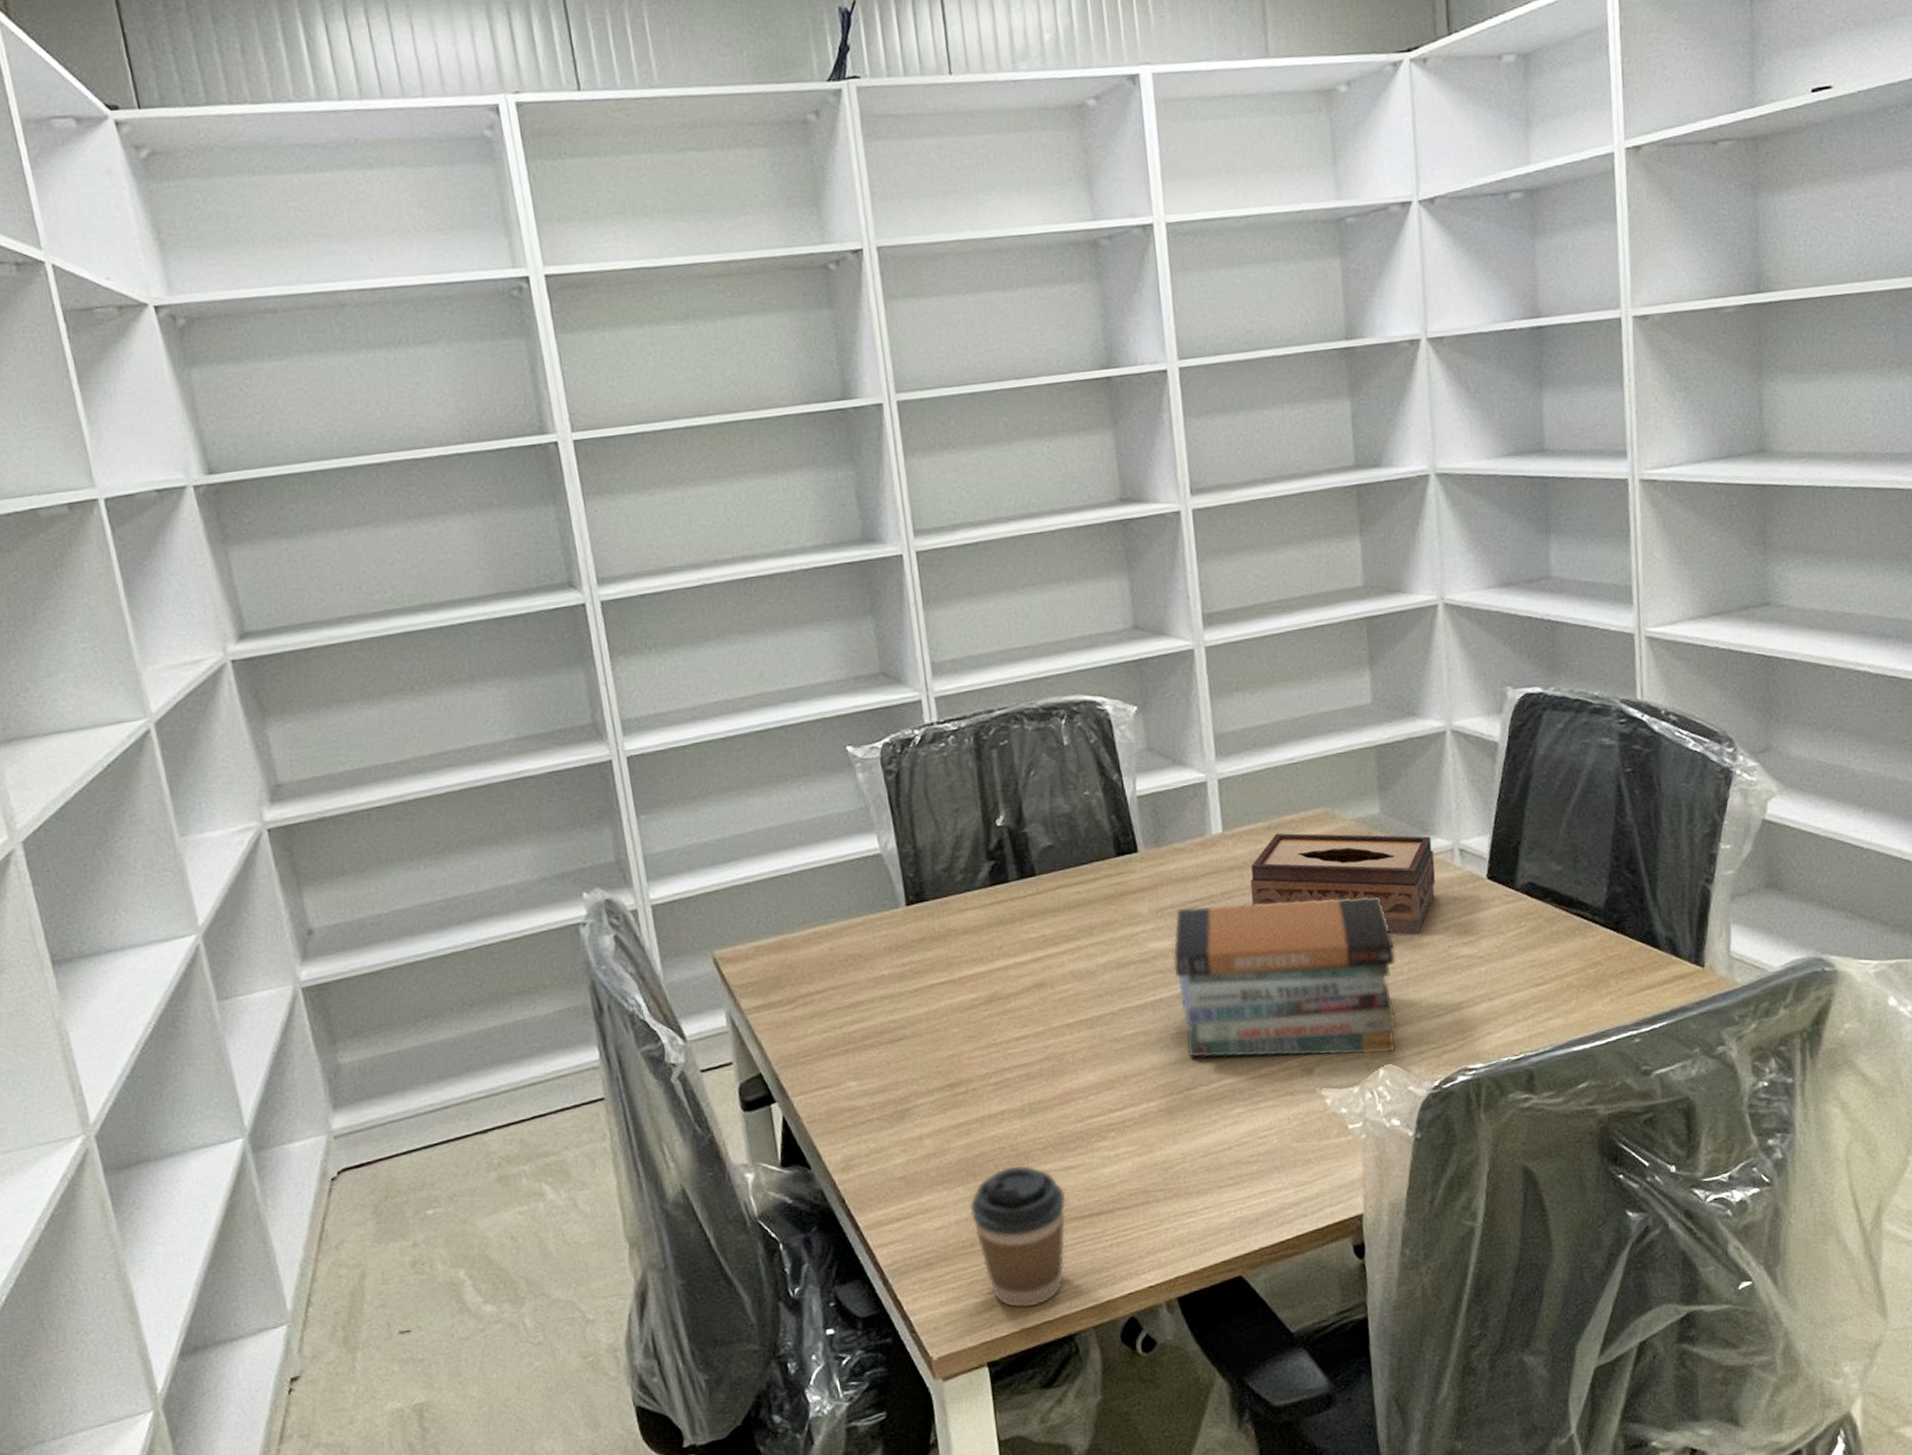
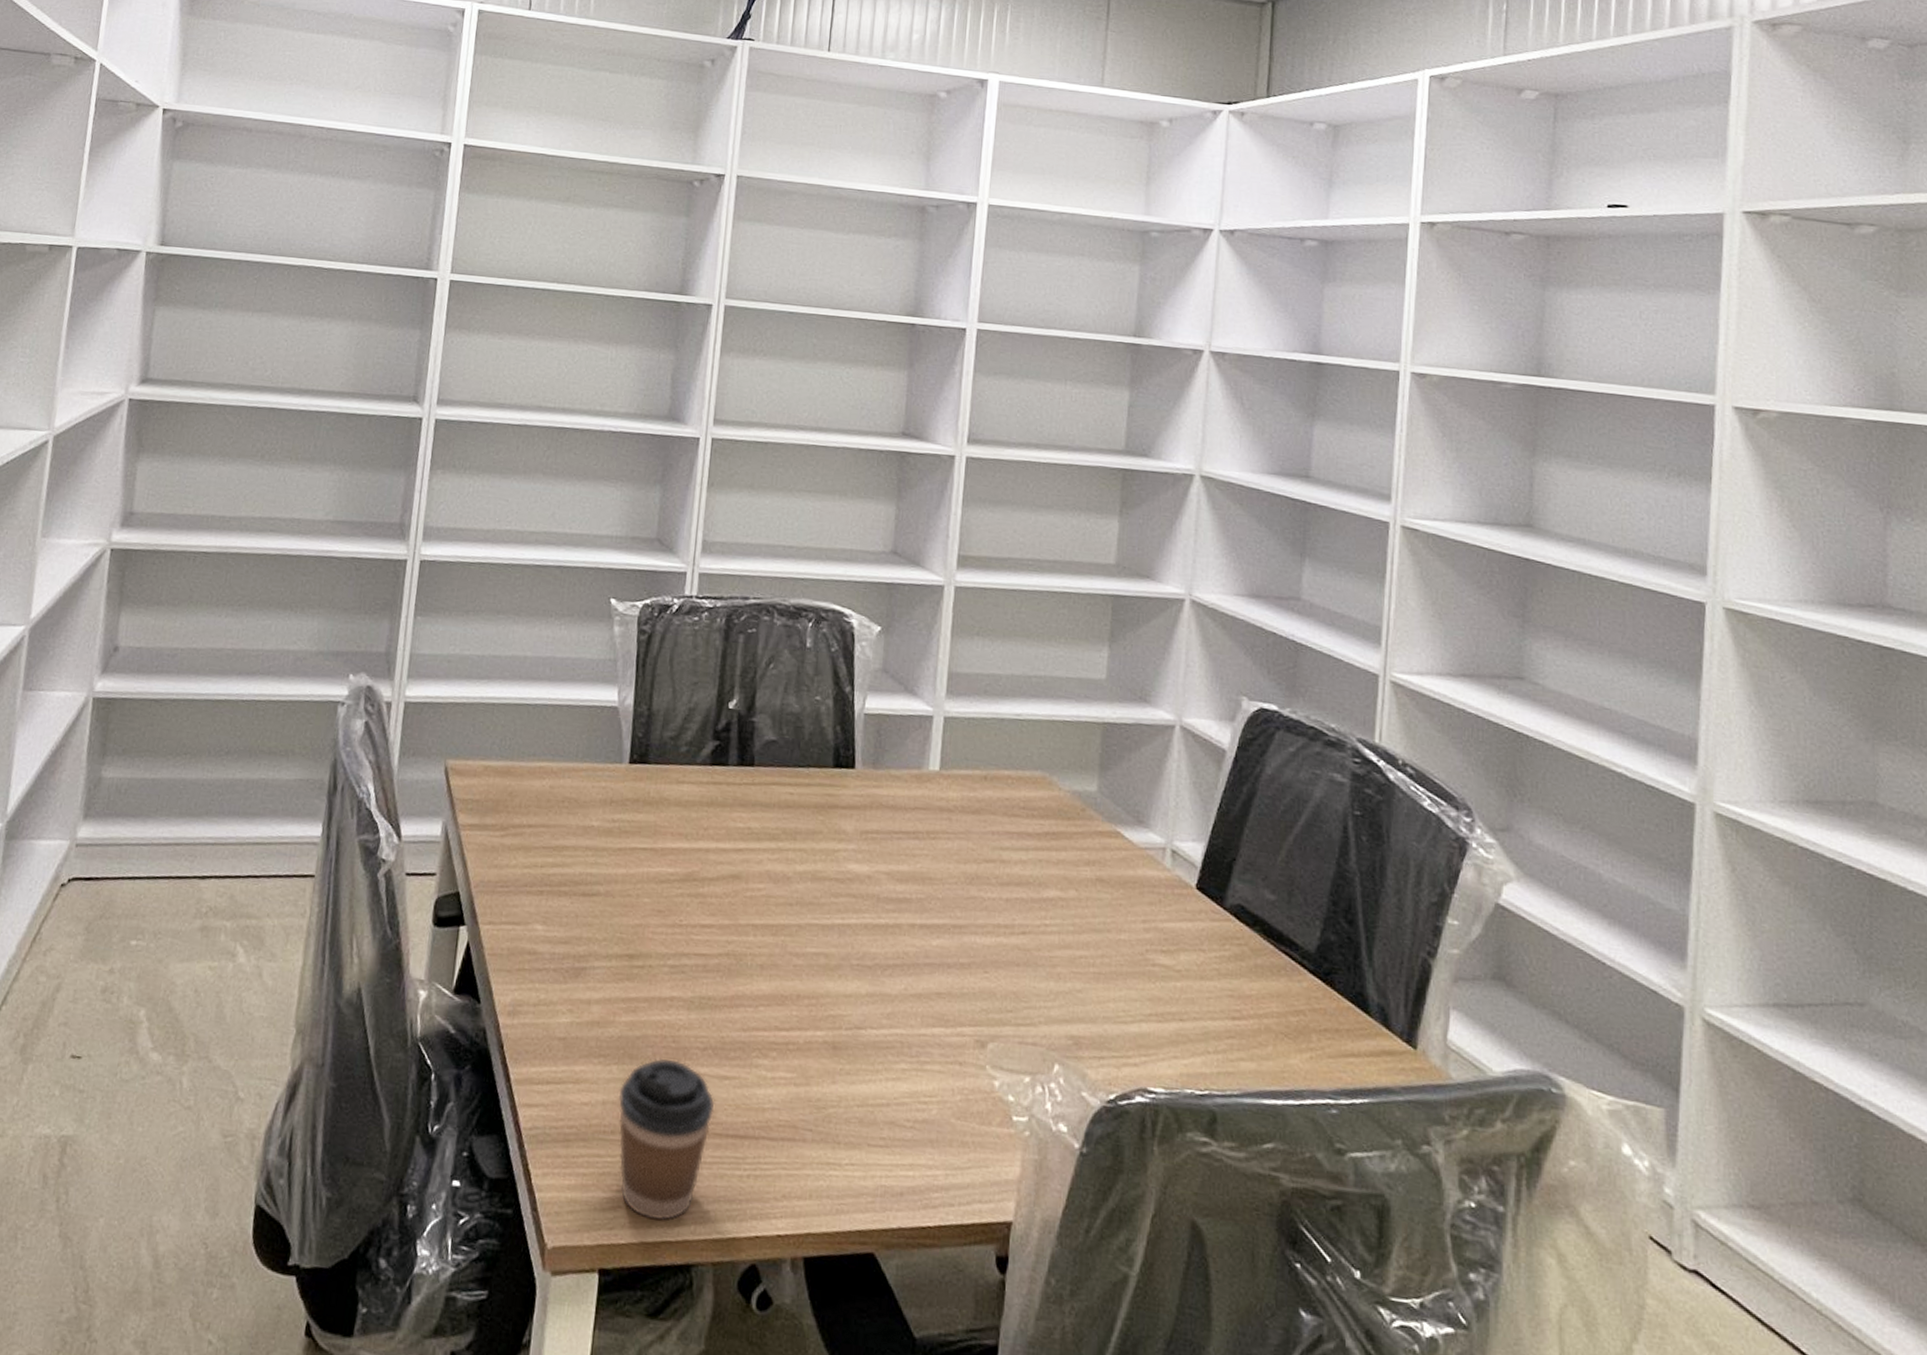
book stack: present [1173,896,1397,1058] -> none [864,836,1092,1050]
tissue box: present [1250,833,1436,935] -> none [956,785,1145,928]

